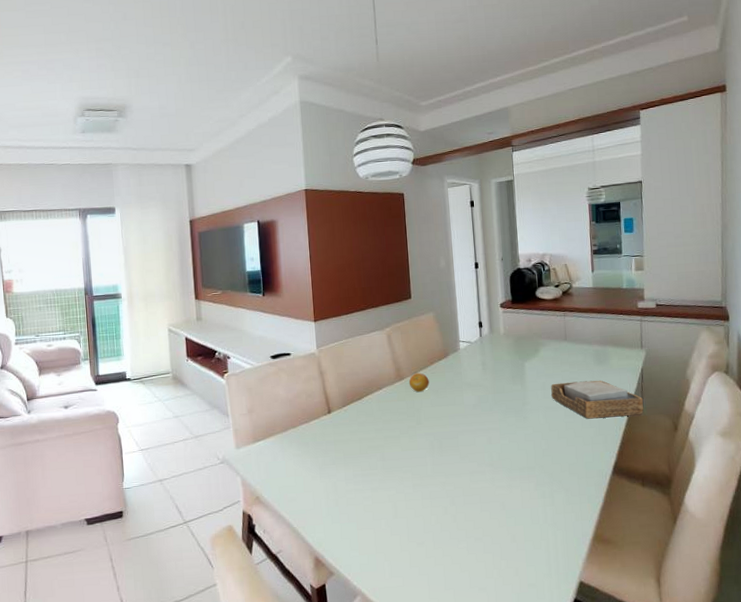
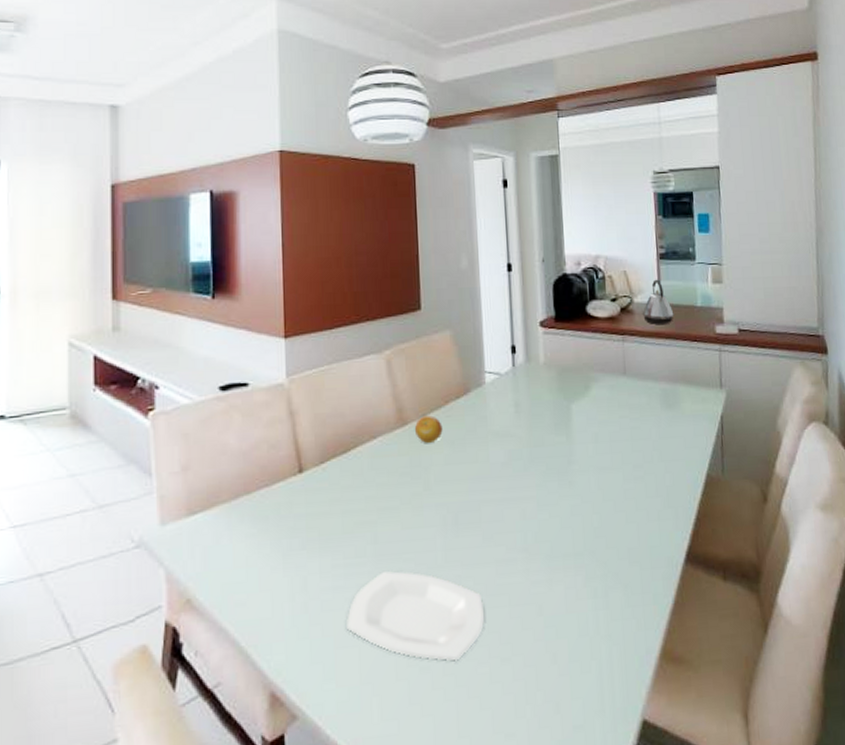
plate: none [365,478,463,540] -> present [346,570,485,662]
napkin holder: present [550,380,644,419] -> none [605,430,725,485]
kettle: none [580,269,605,303] -> present [643,279,674,324]

